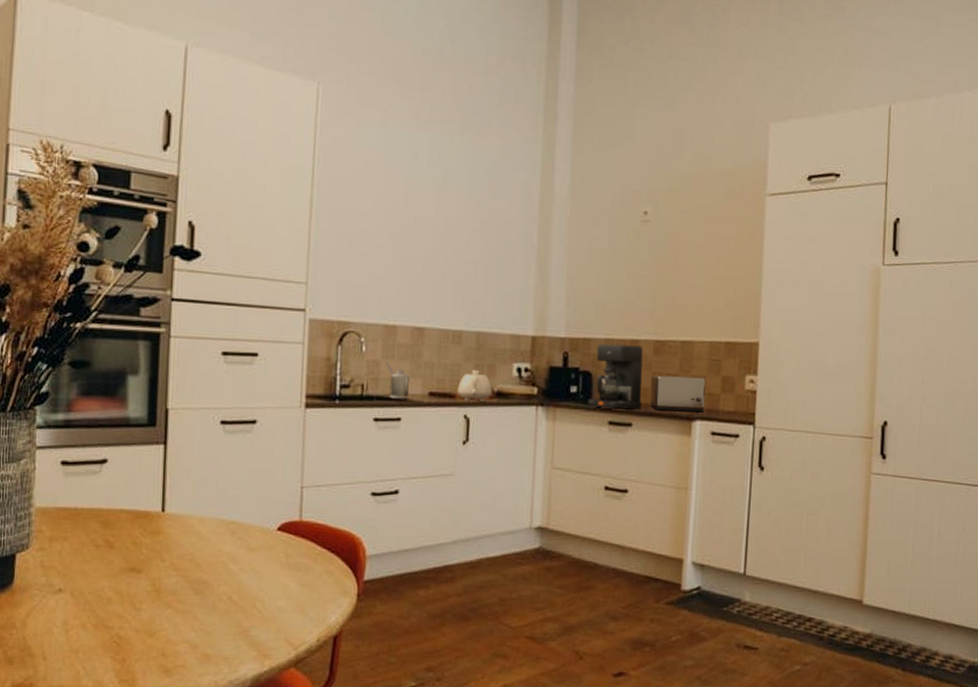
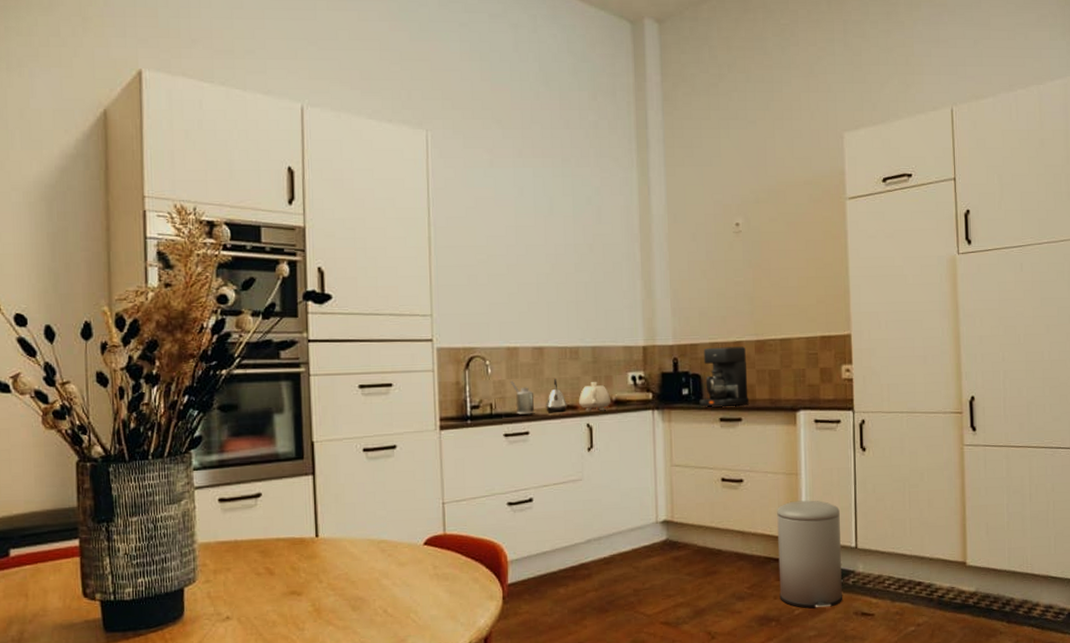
kettle: none [421,363,445,401] -> present [546,379,568,413]
toaster: present [650,375,707,413] -> none [755,371,807,405]
pedal bin: none [657,518,730,636] -> present [777,500,842,609]

